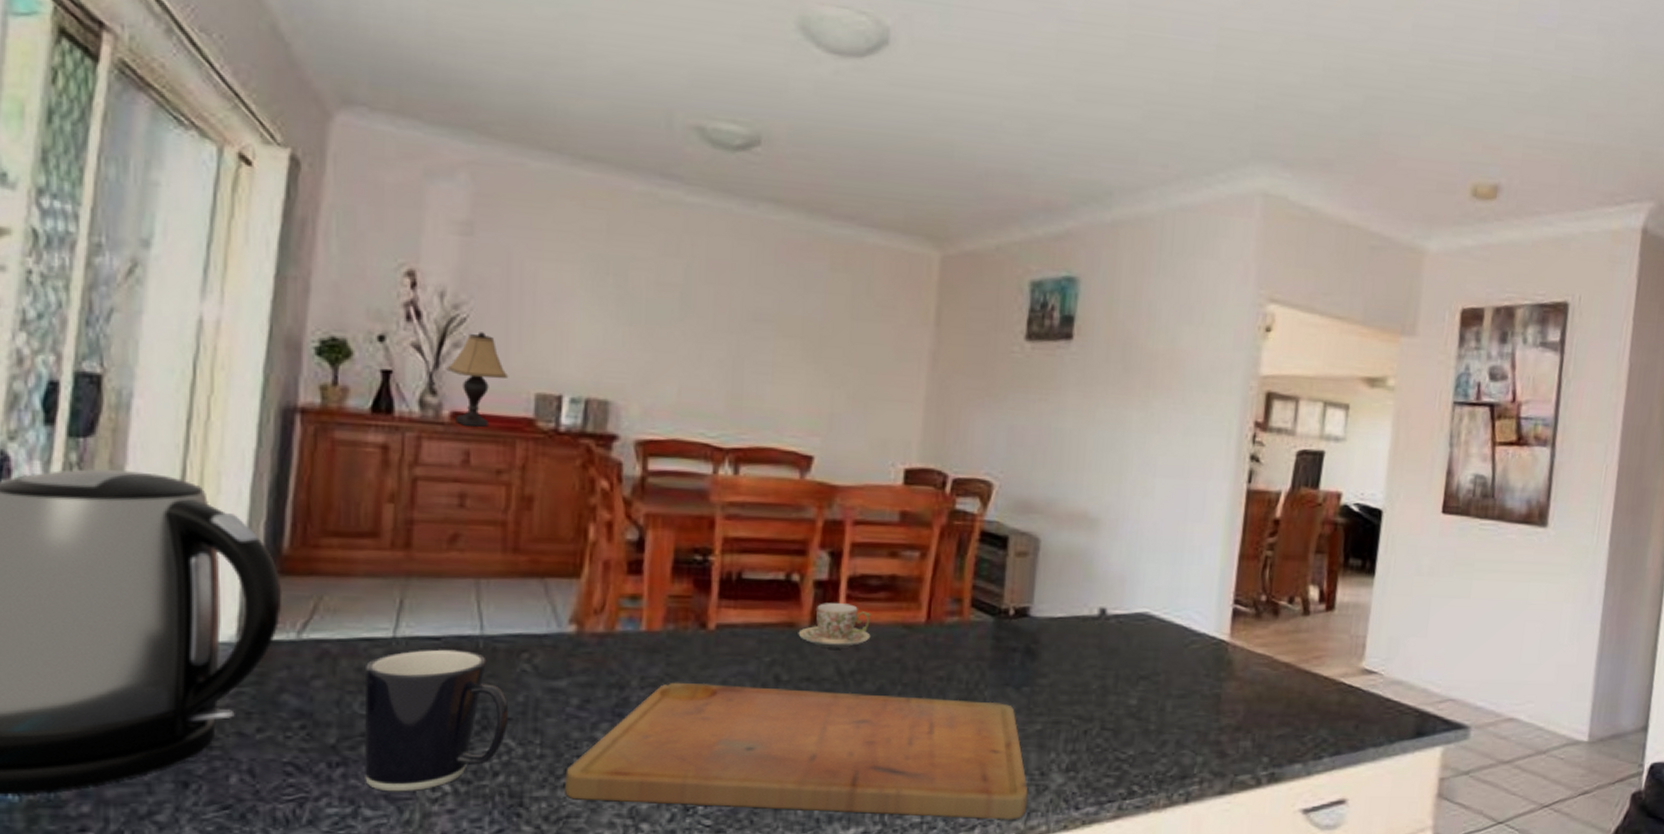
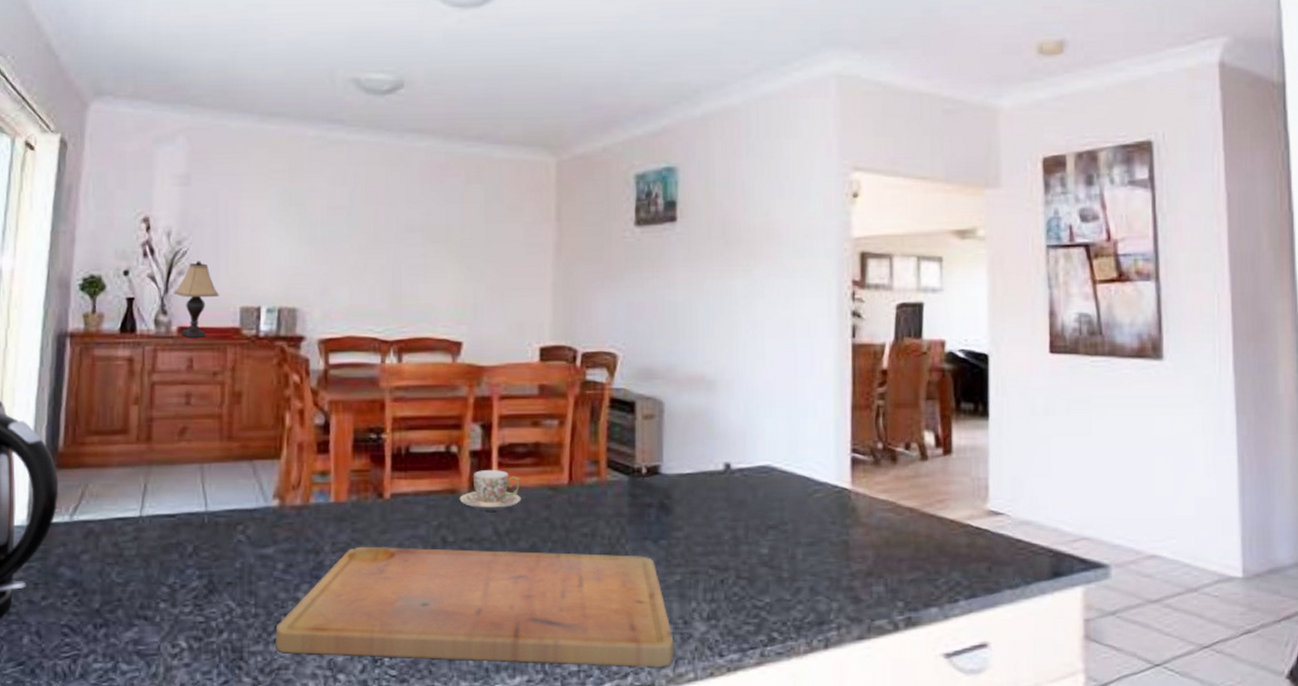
mug: present [365,649,509,792] -> none [120,525,229,649]

